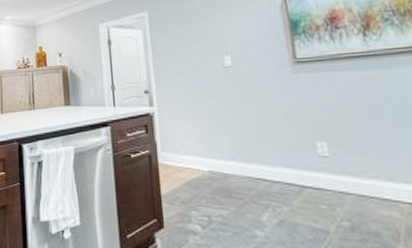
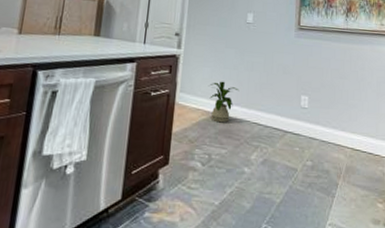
house plant: none [192,135,231,181] -> present [208,81,240,123]

